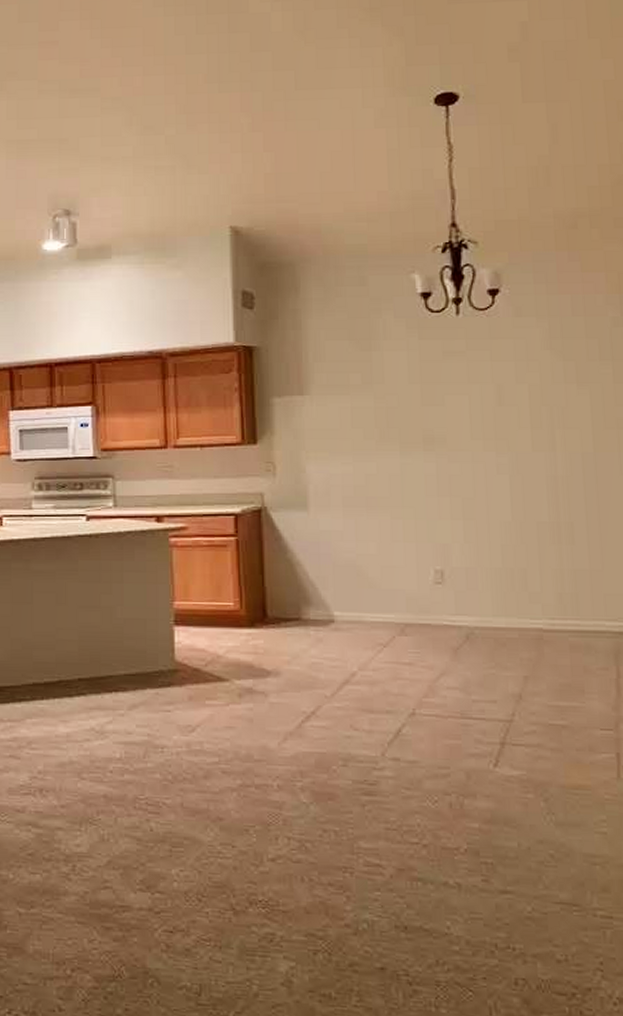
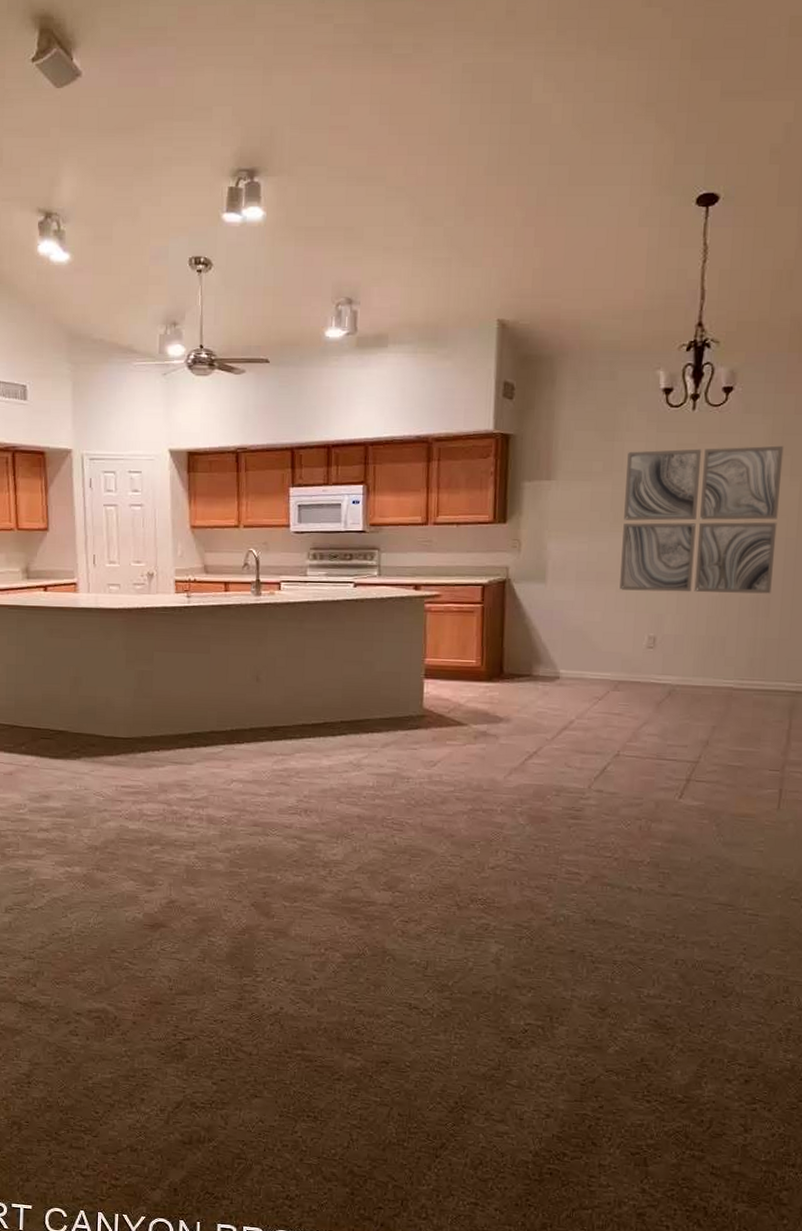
wall art: none [388,350,573,518] -> present [619,445,784,594]

